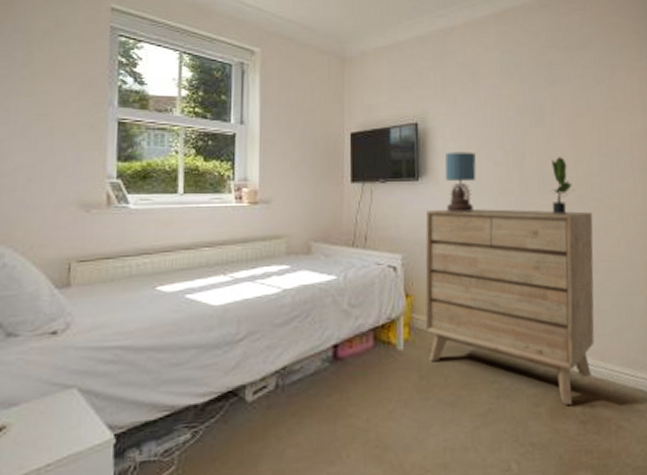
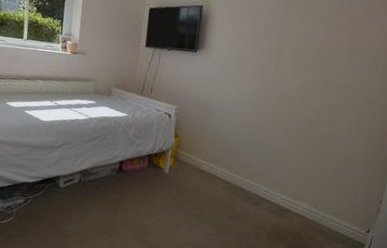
dresser: present [425,209,595,405] -> none [185,76,333,233]
table lamp: present [444,152,476,213] -> none [215,32,245,82]
potted plant: present [549,157,575,215] -> none [299,47,322,95]

